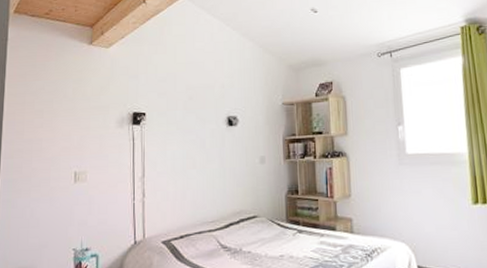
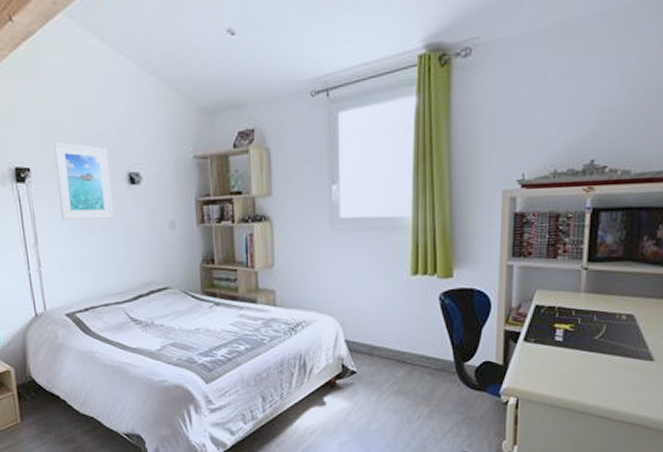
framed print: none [167,92,212,157] -> present [53,142,113,221]

